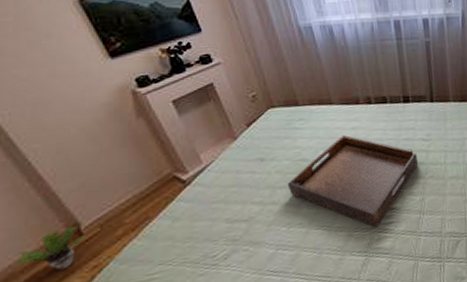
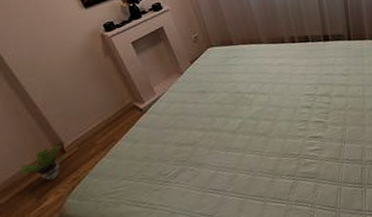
serving tray: present [287,134,419,228] -> none [225,70,339,154]

